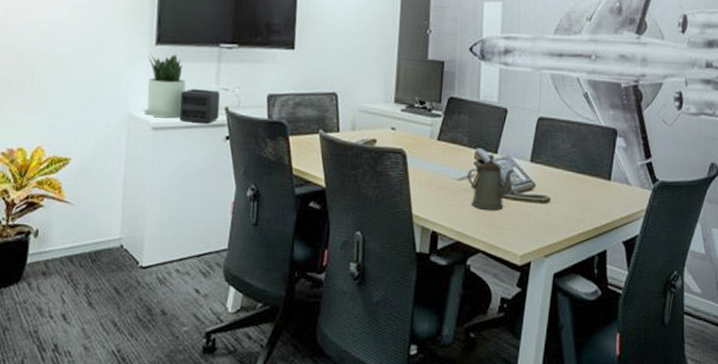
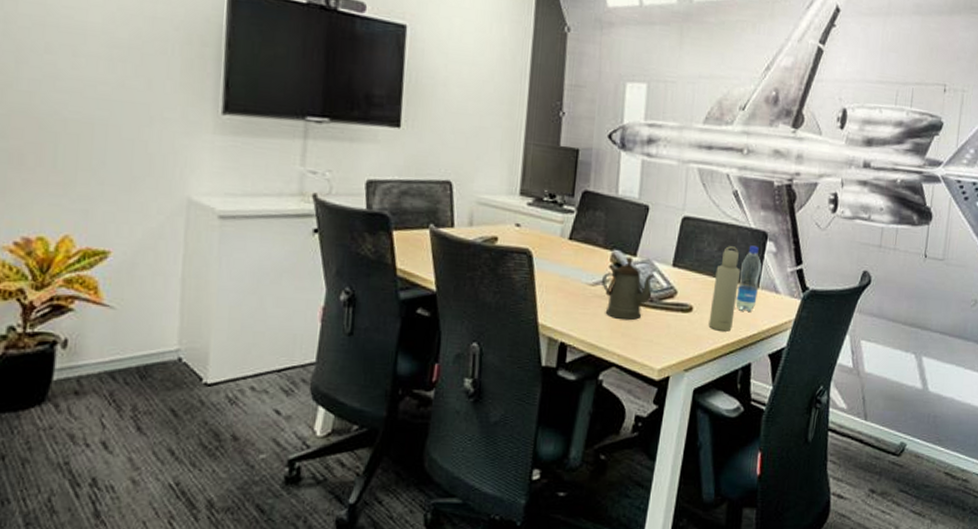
planter: present [143,53,186,119] -> none [206,124,263,206]
desk organizer: present [179,89,220,123] -> none [254,170,306,213]
bottle: none [565,143,594,221] -> present [708,246,741,332]
bottle: none [590,141,613,203] -> present [735,245,762,313]

